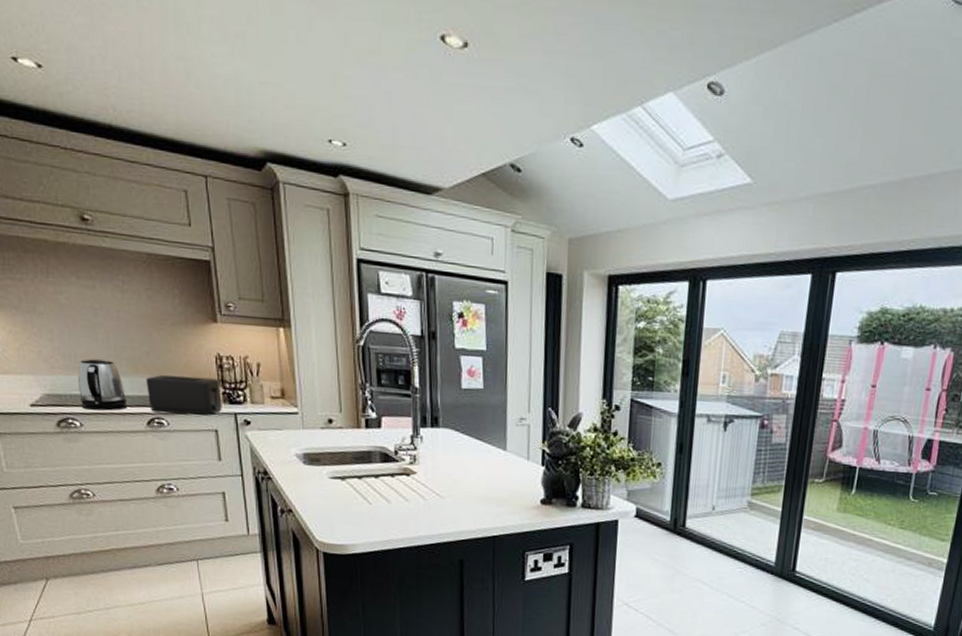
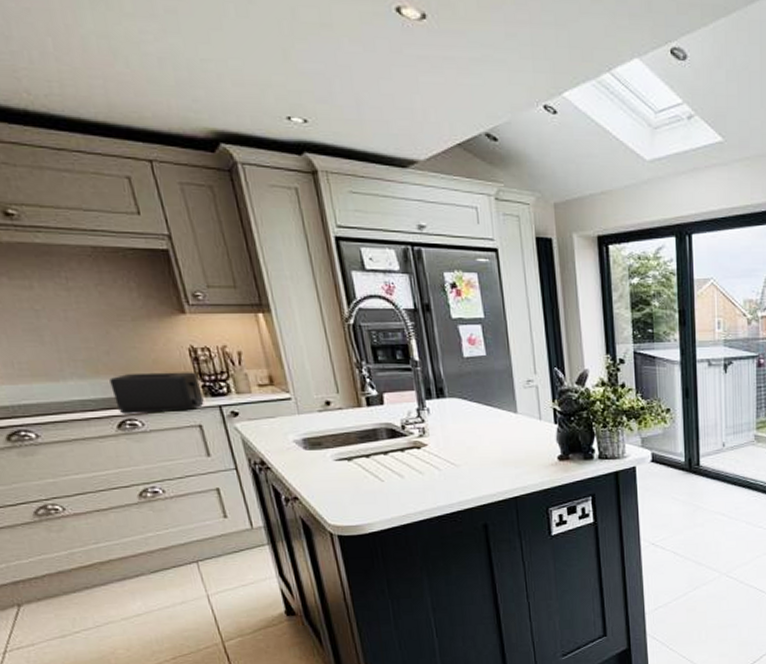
kettle: present [78,358,128,412] -> none [24,363,92,420]

